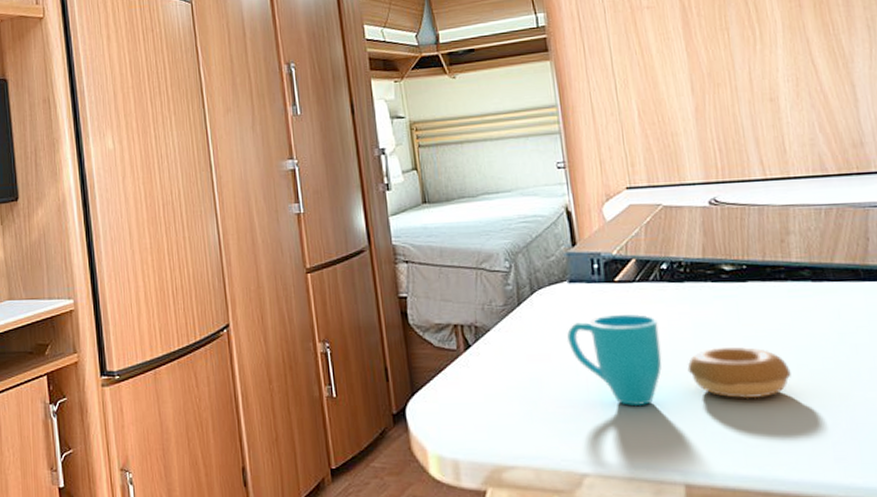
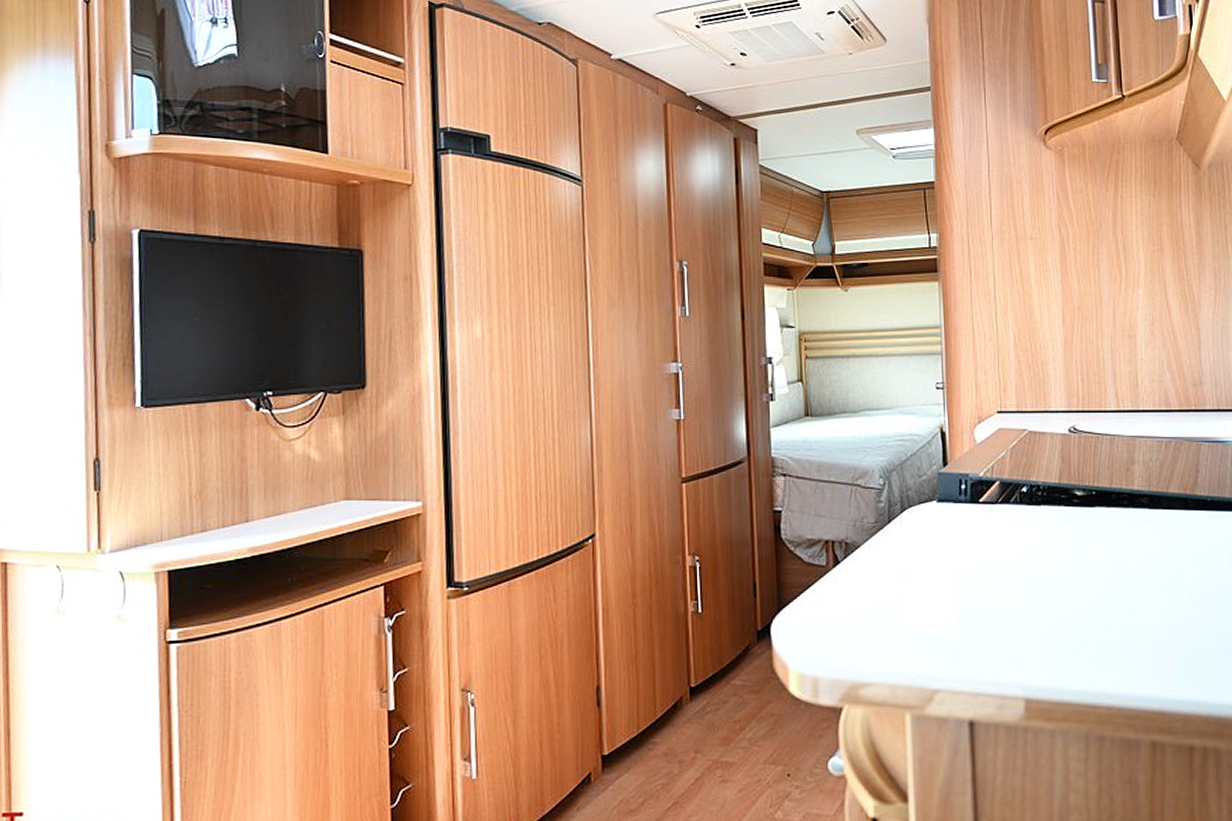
cup: present [567,313,791,407] -> none [932,534,1125,624]

